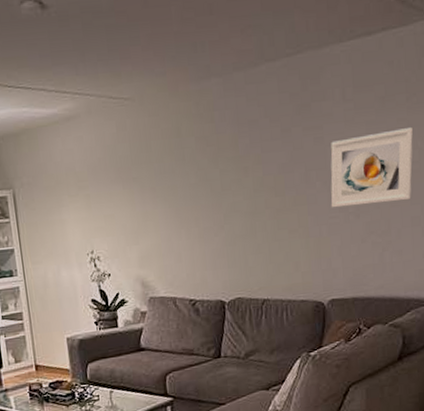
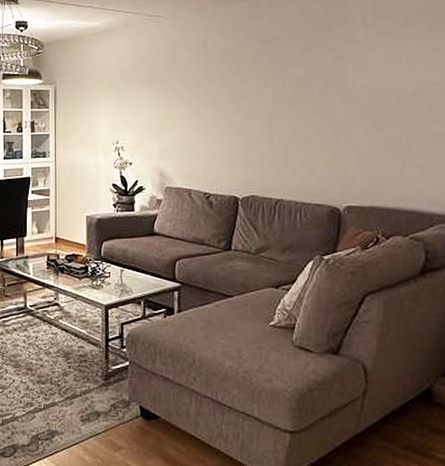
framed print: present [330,128,413,208] -> none [349,52,436,120]

